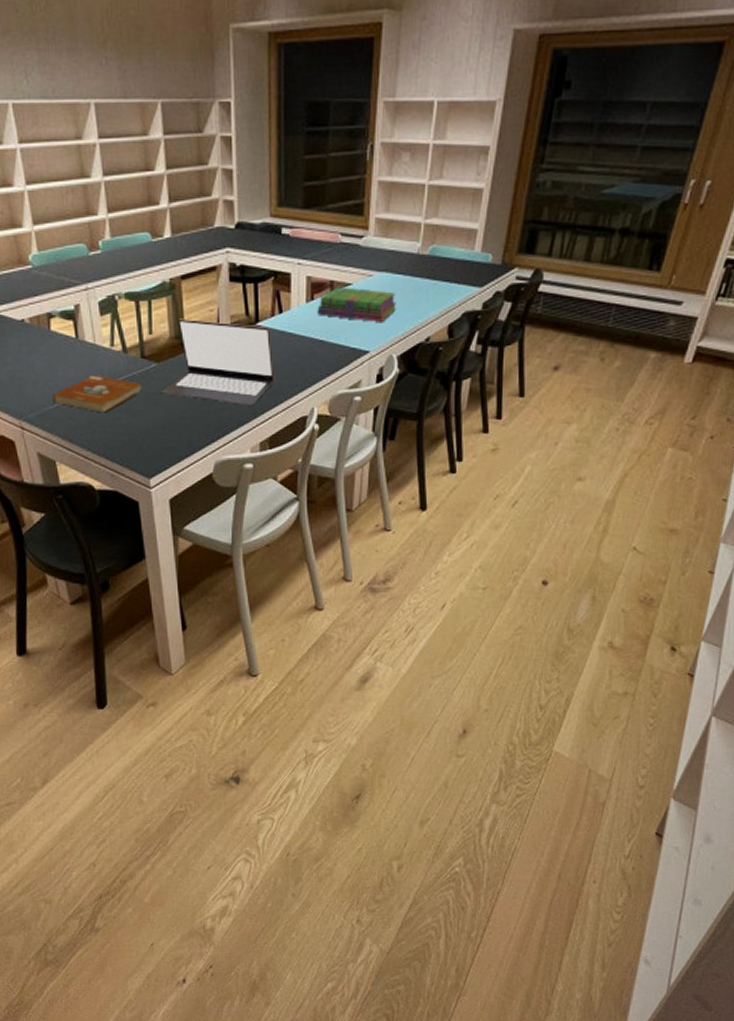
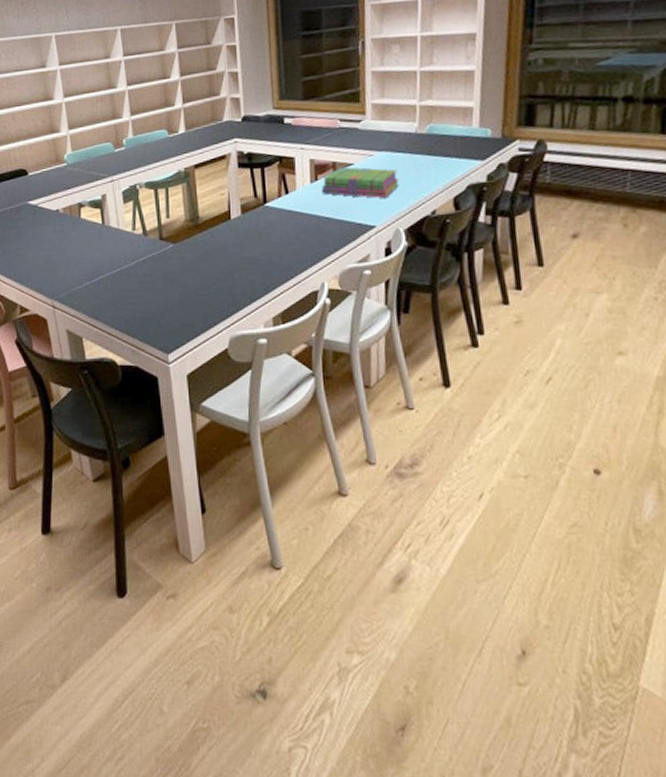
book: present [52,374,141,413] -> none [81,256,159,292]
laptop: present [161,318,275,407] -> none [178,202,285,283]

